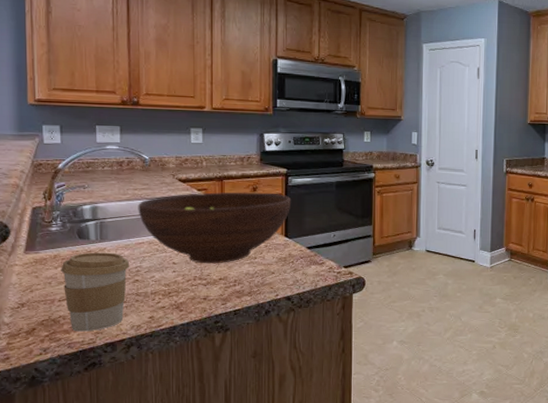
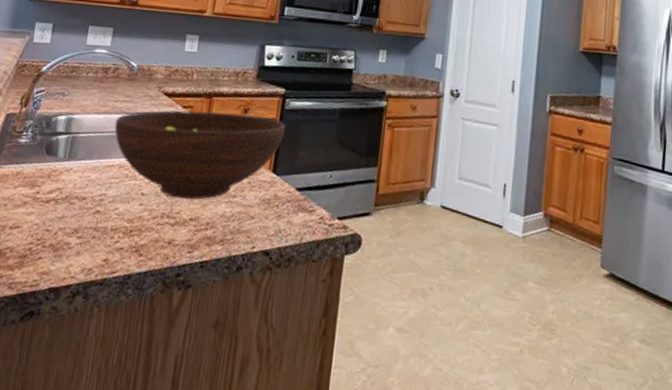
coffee cup: present [61,252,130,332] -> none [16,172,94,271]

